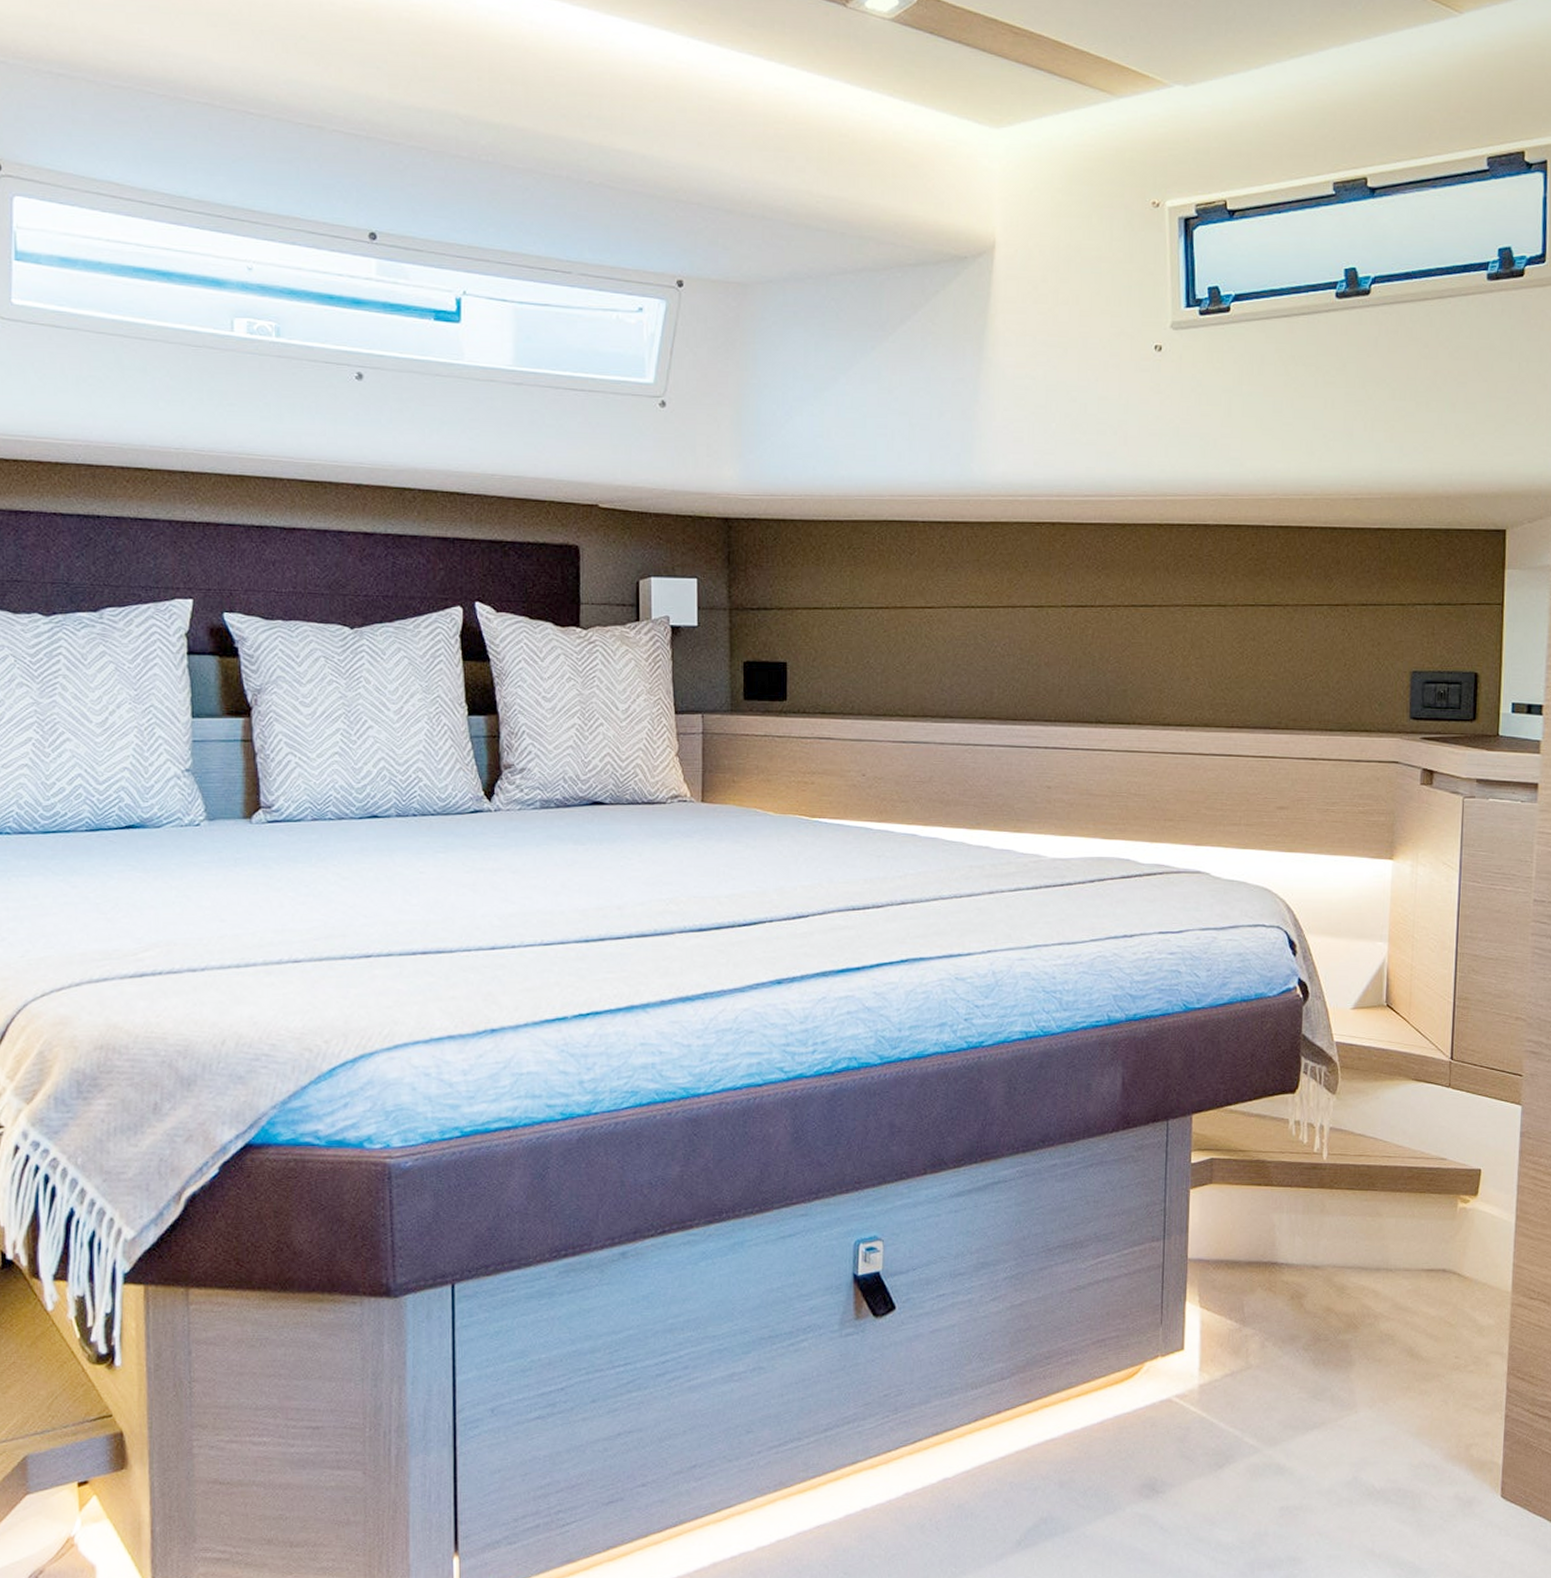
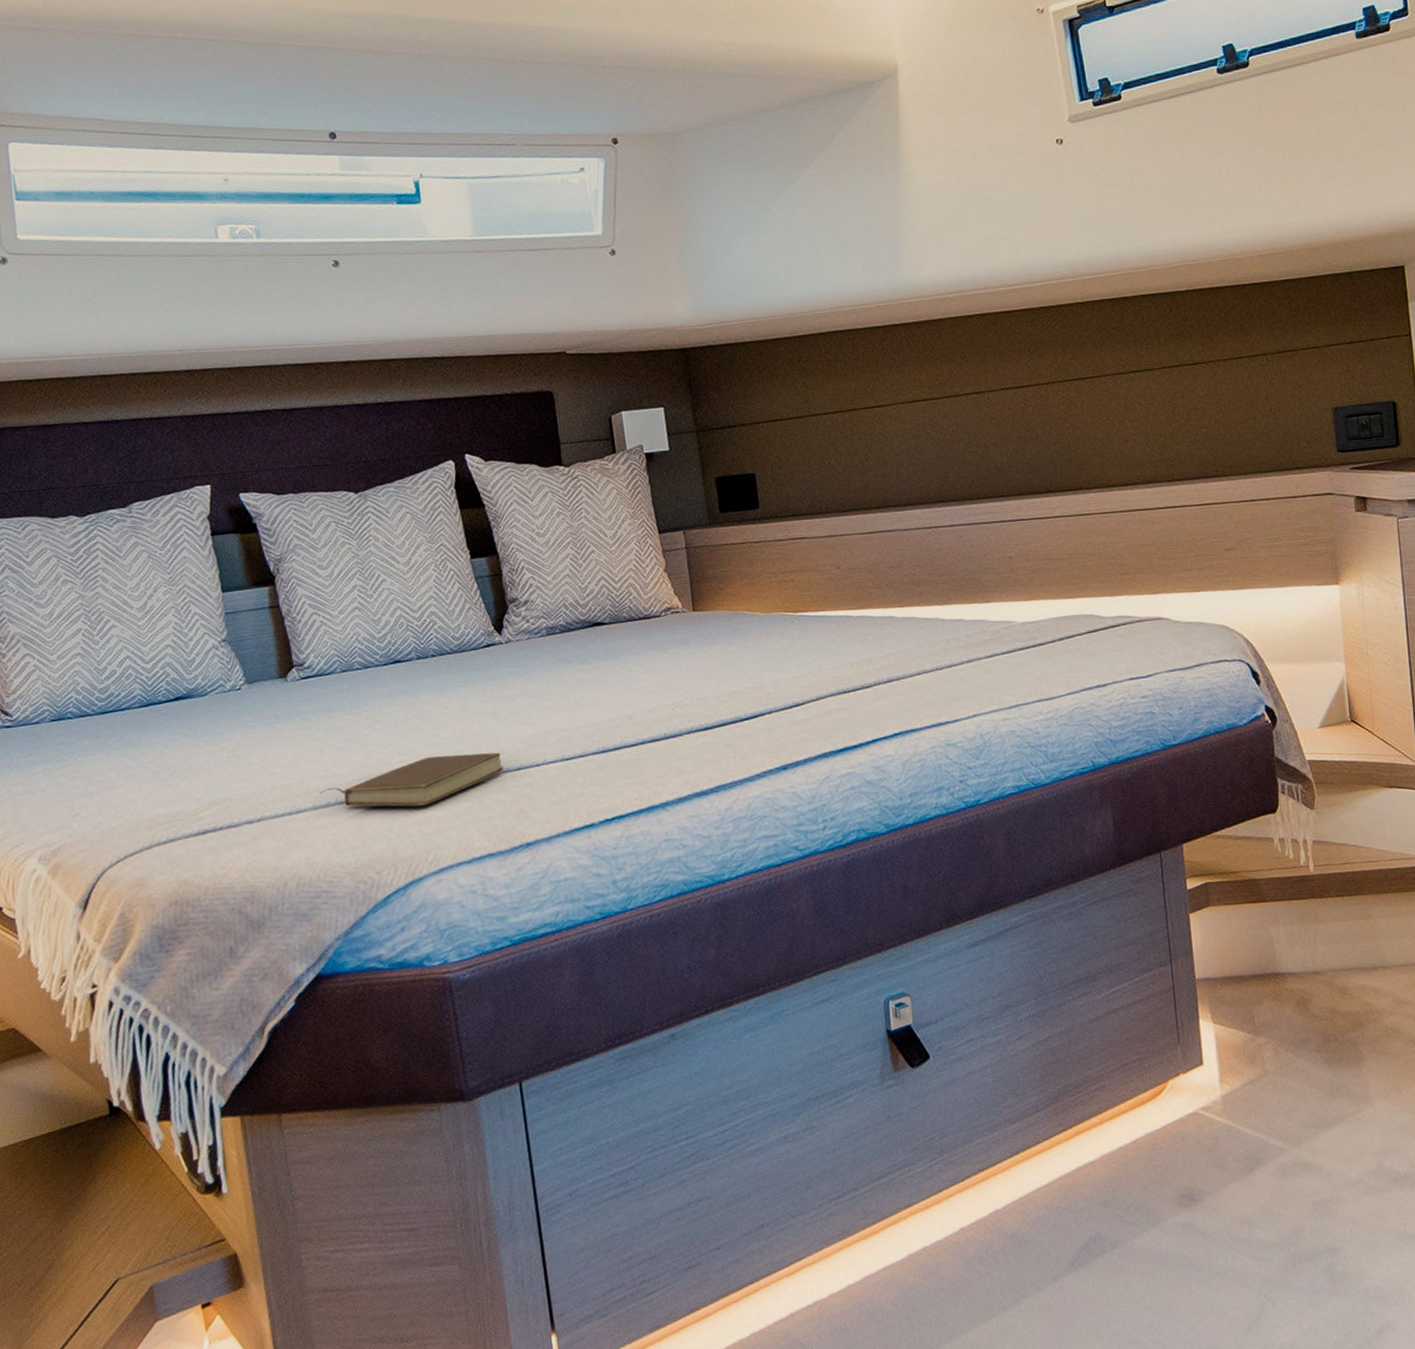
book: none [272,923,477,976] -> present [319,752,505,807]

